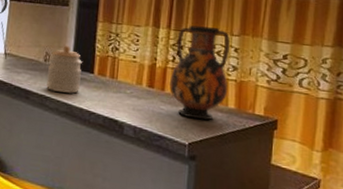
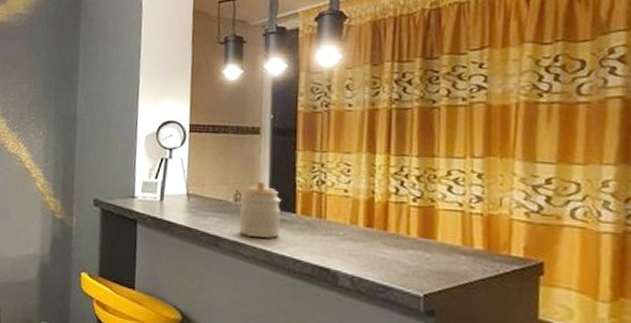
vase: present [170,25,230,121] -> none [394,147,472,266]

